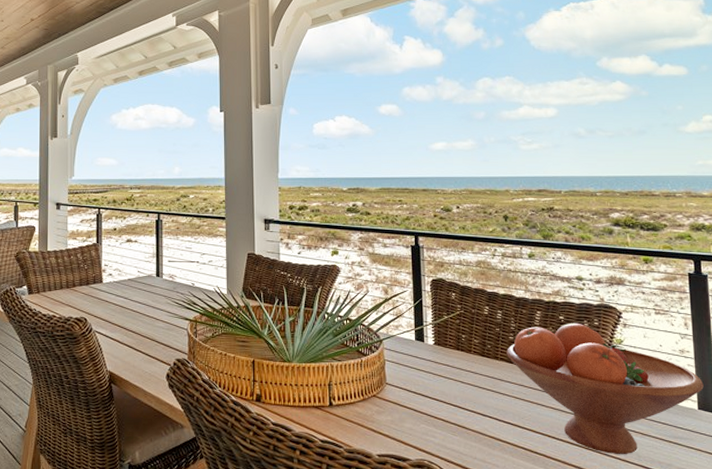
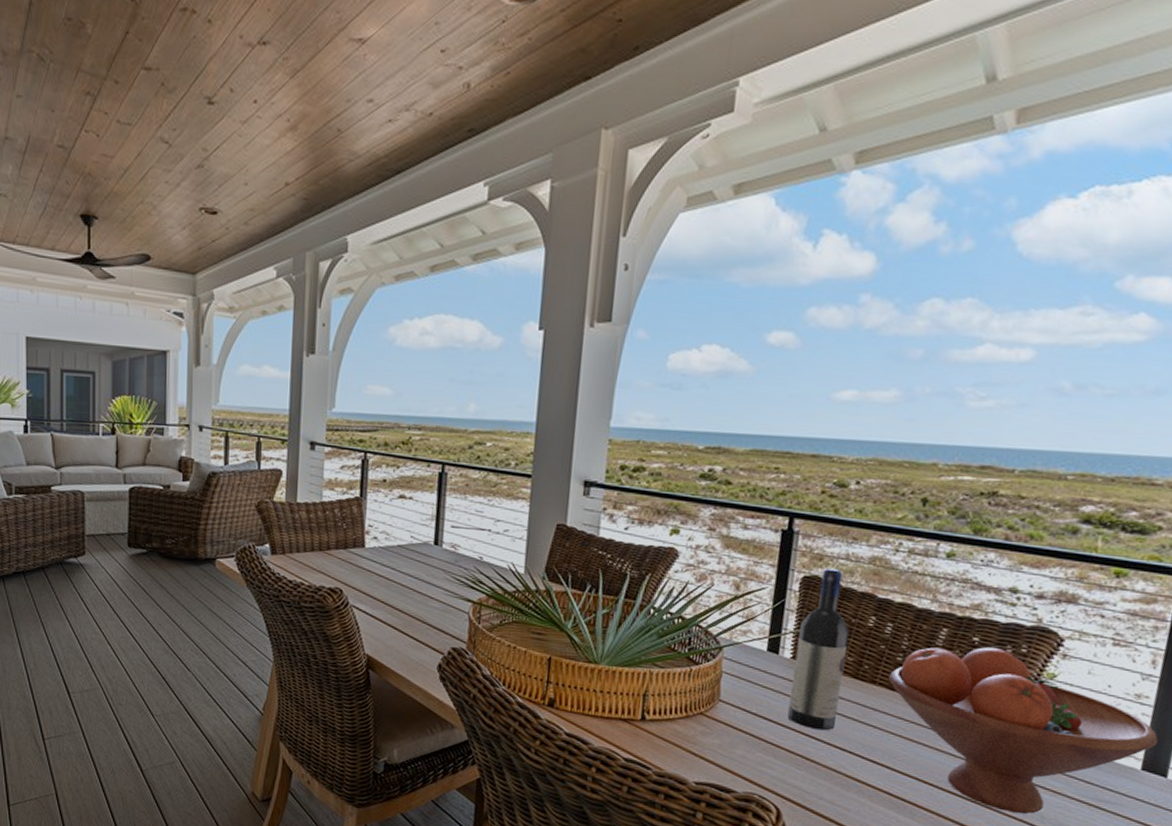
wine bottle: none [436,272,475,401] -> present [787,568,849,731]

